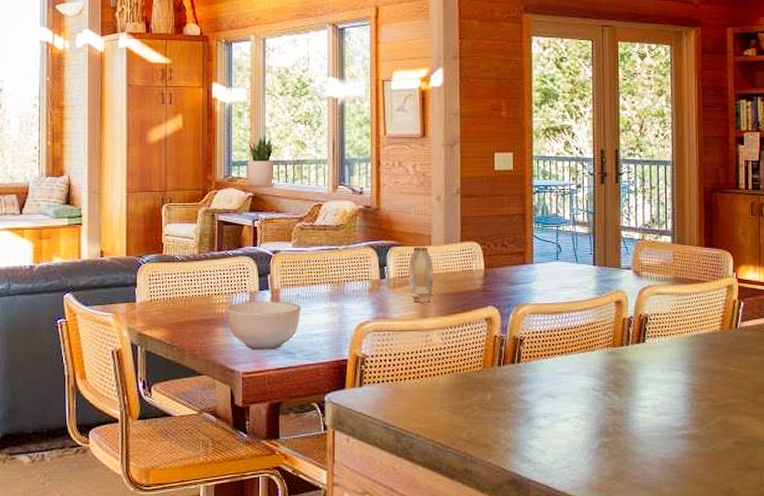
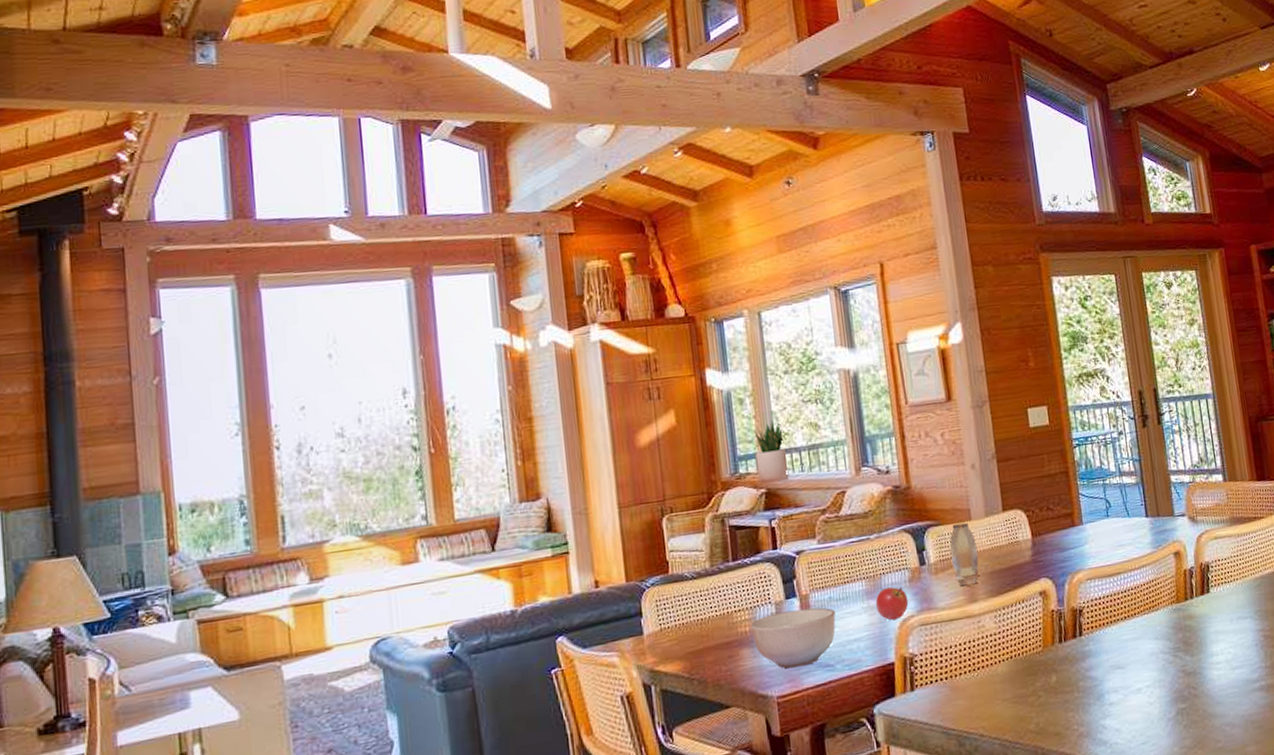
fruit: none [337,294,366,323] -> present [875,587,909,621]

